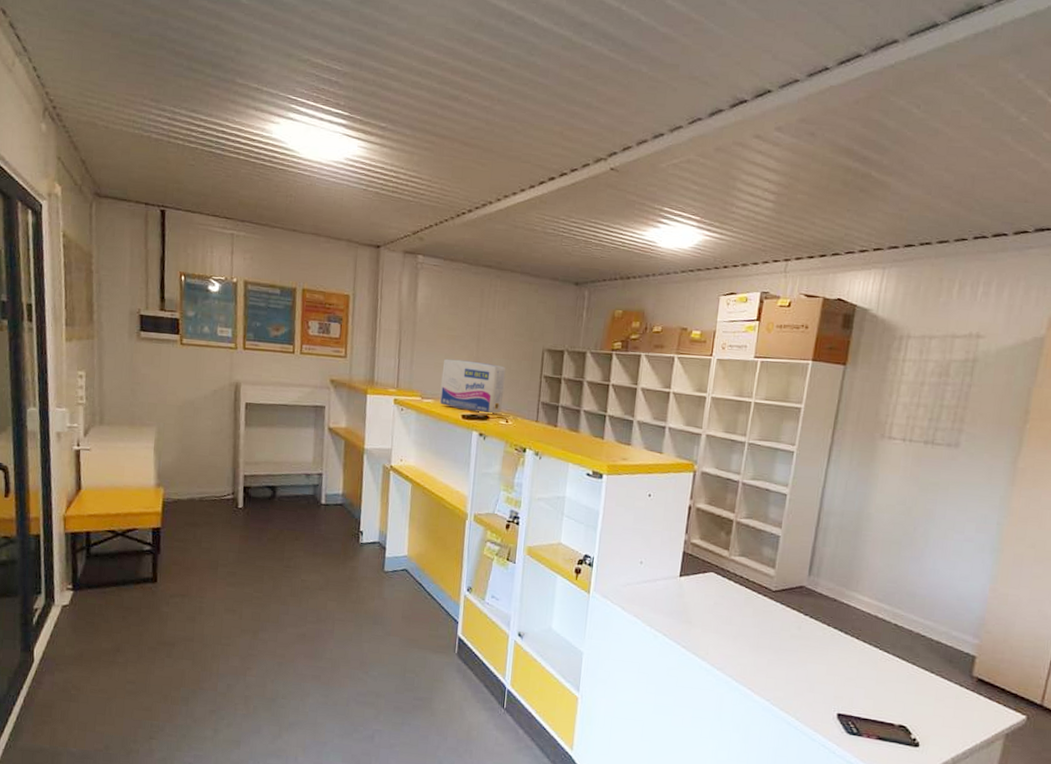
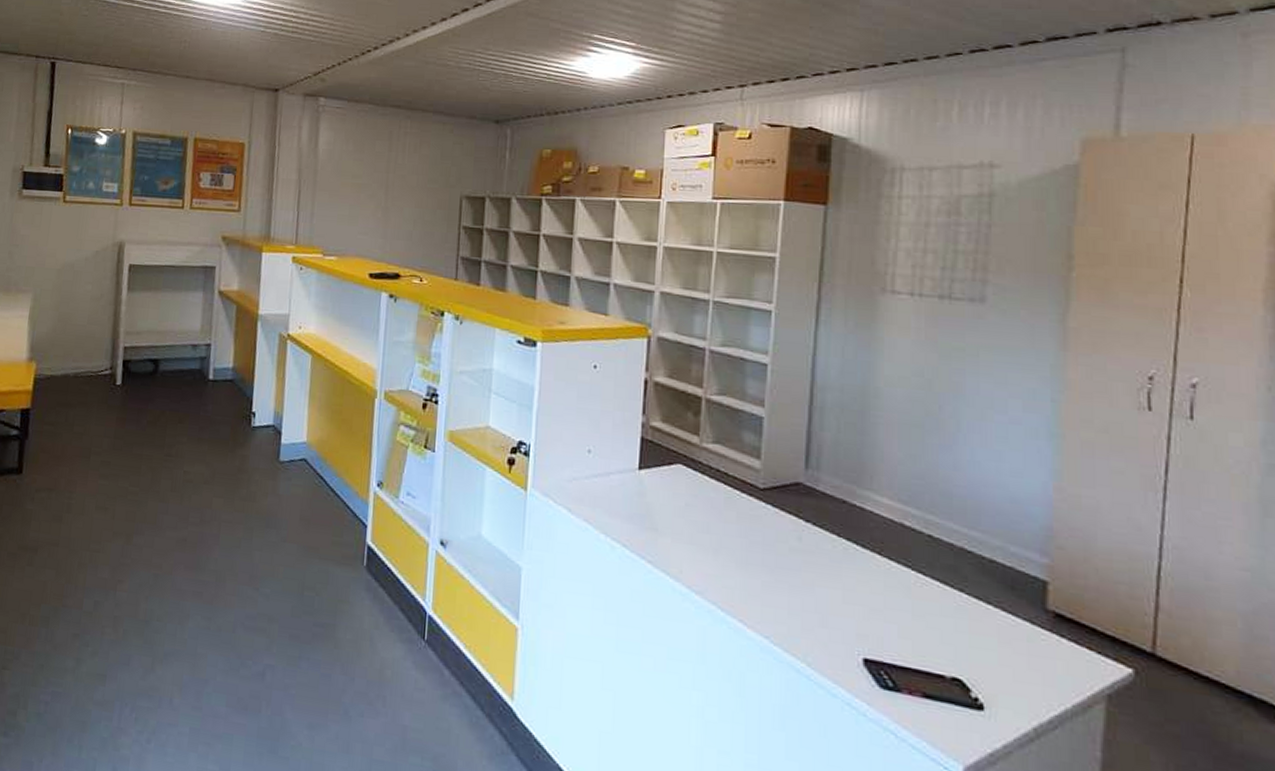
package: present [439,358,506,414] -> none [343,209,419,272]

